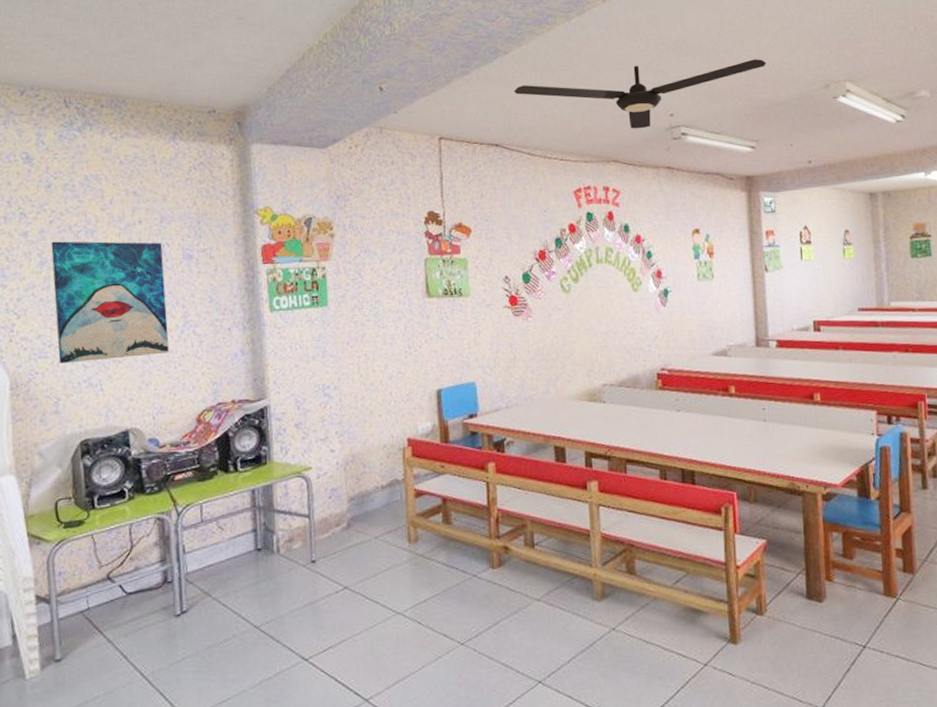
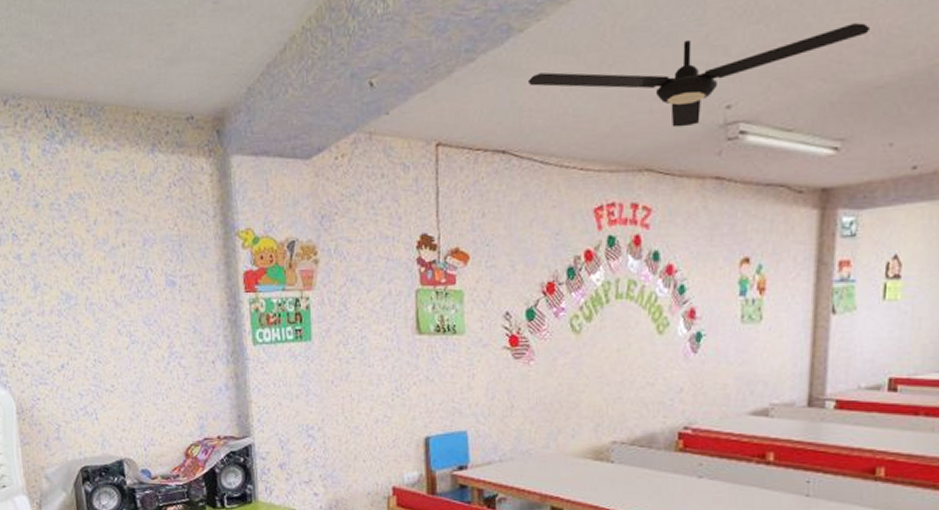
wall art: present [51,241,169,364] -> none [43,264,156,391]

